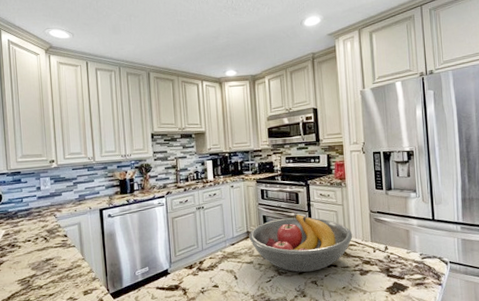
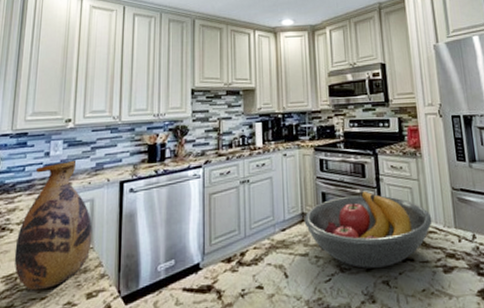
vase: none [24,193,83,289] -> present [14,160,93,291]

